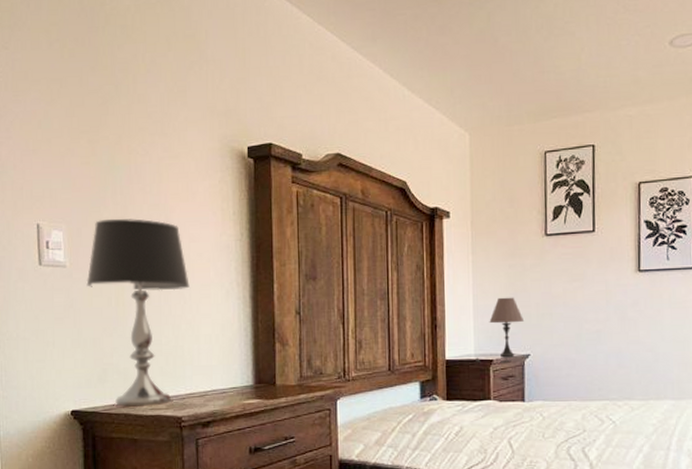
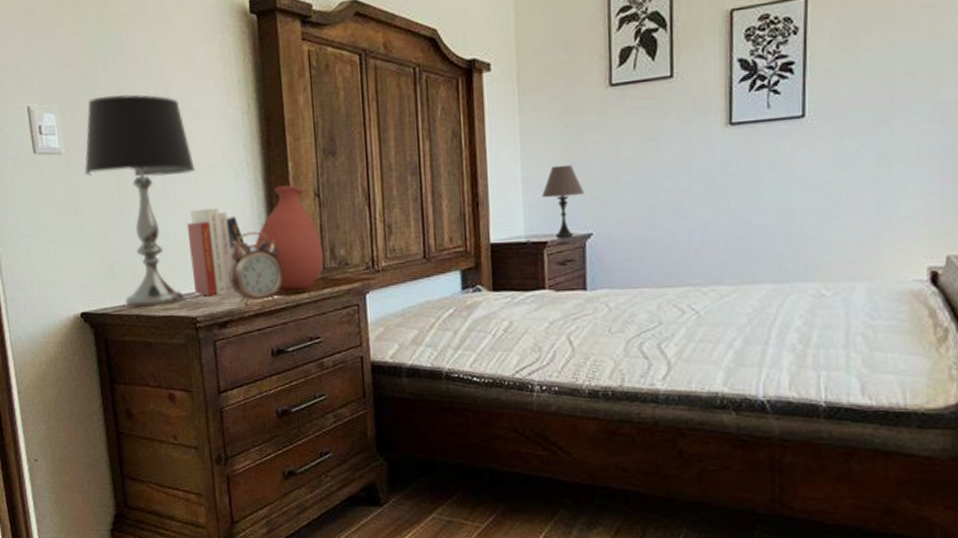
books: none [178,320,231,399] -> present [186,207,245,297]
alarm clock: none [214,342,263,407] -> present [228,231,283,305]
vase: none [239,304,301,397] -> present [254,185,324,293]

